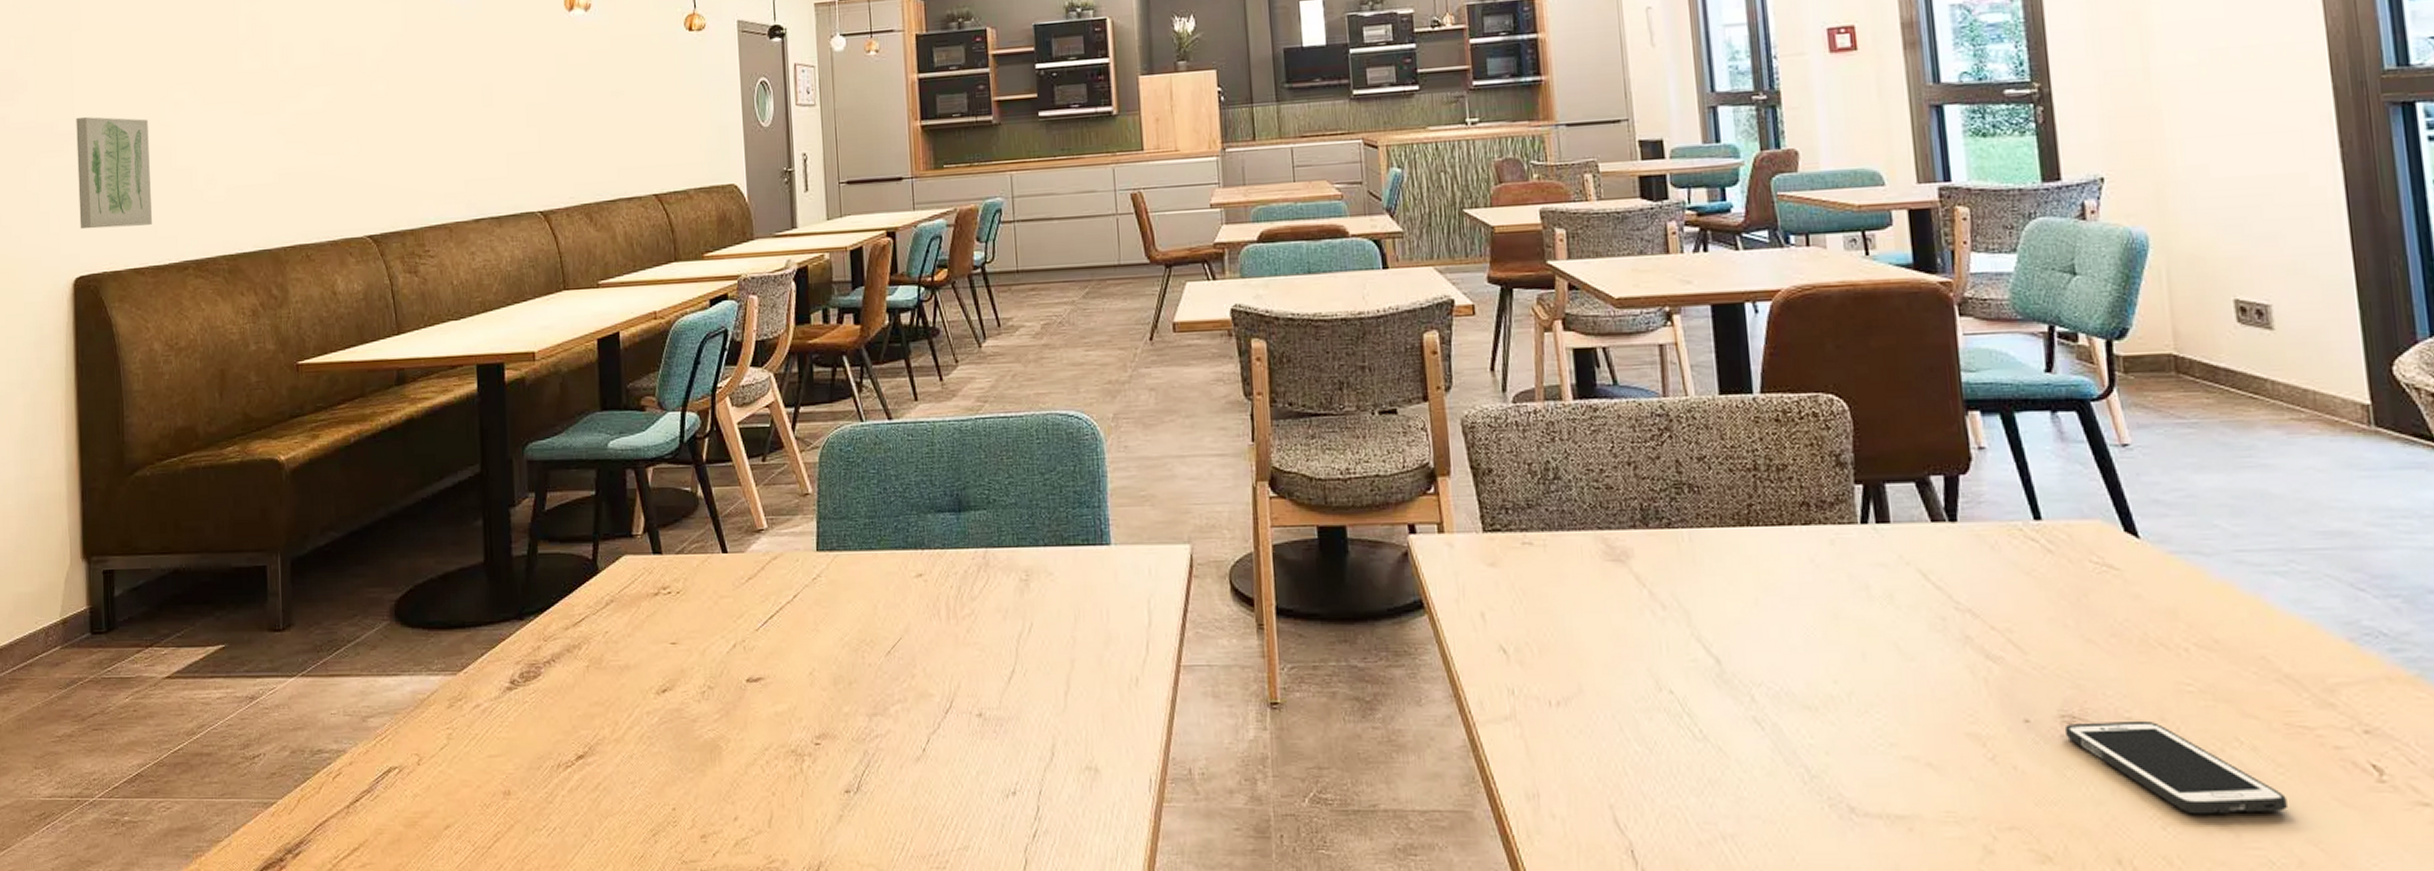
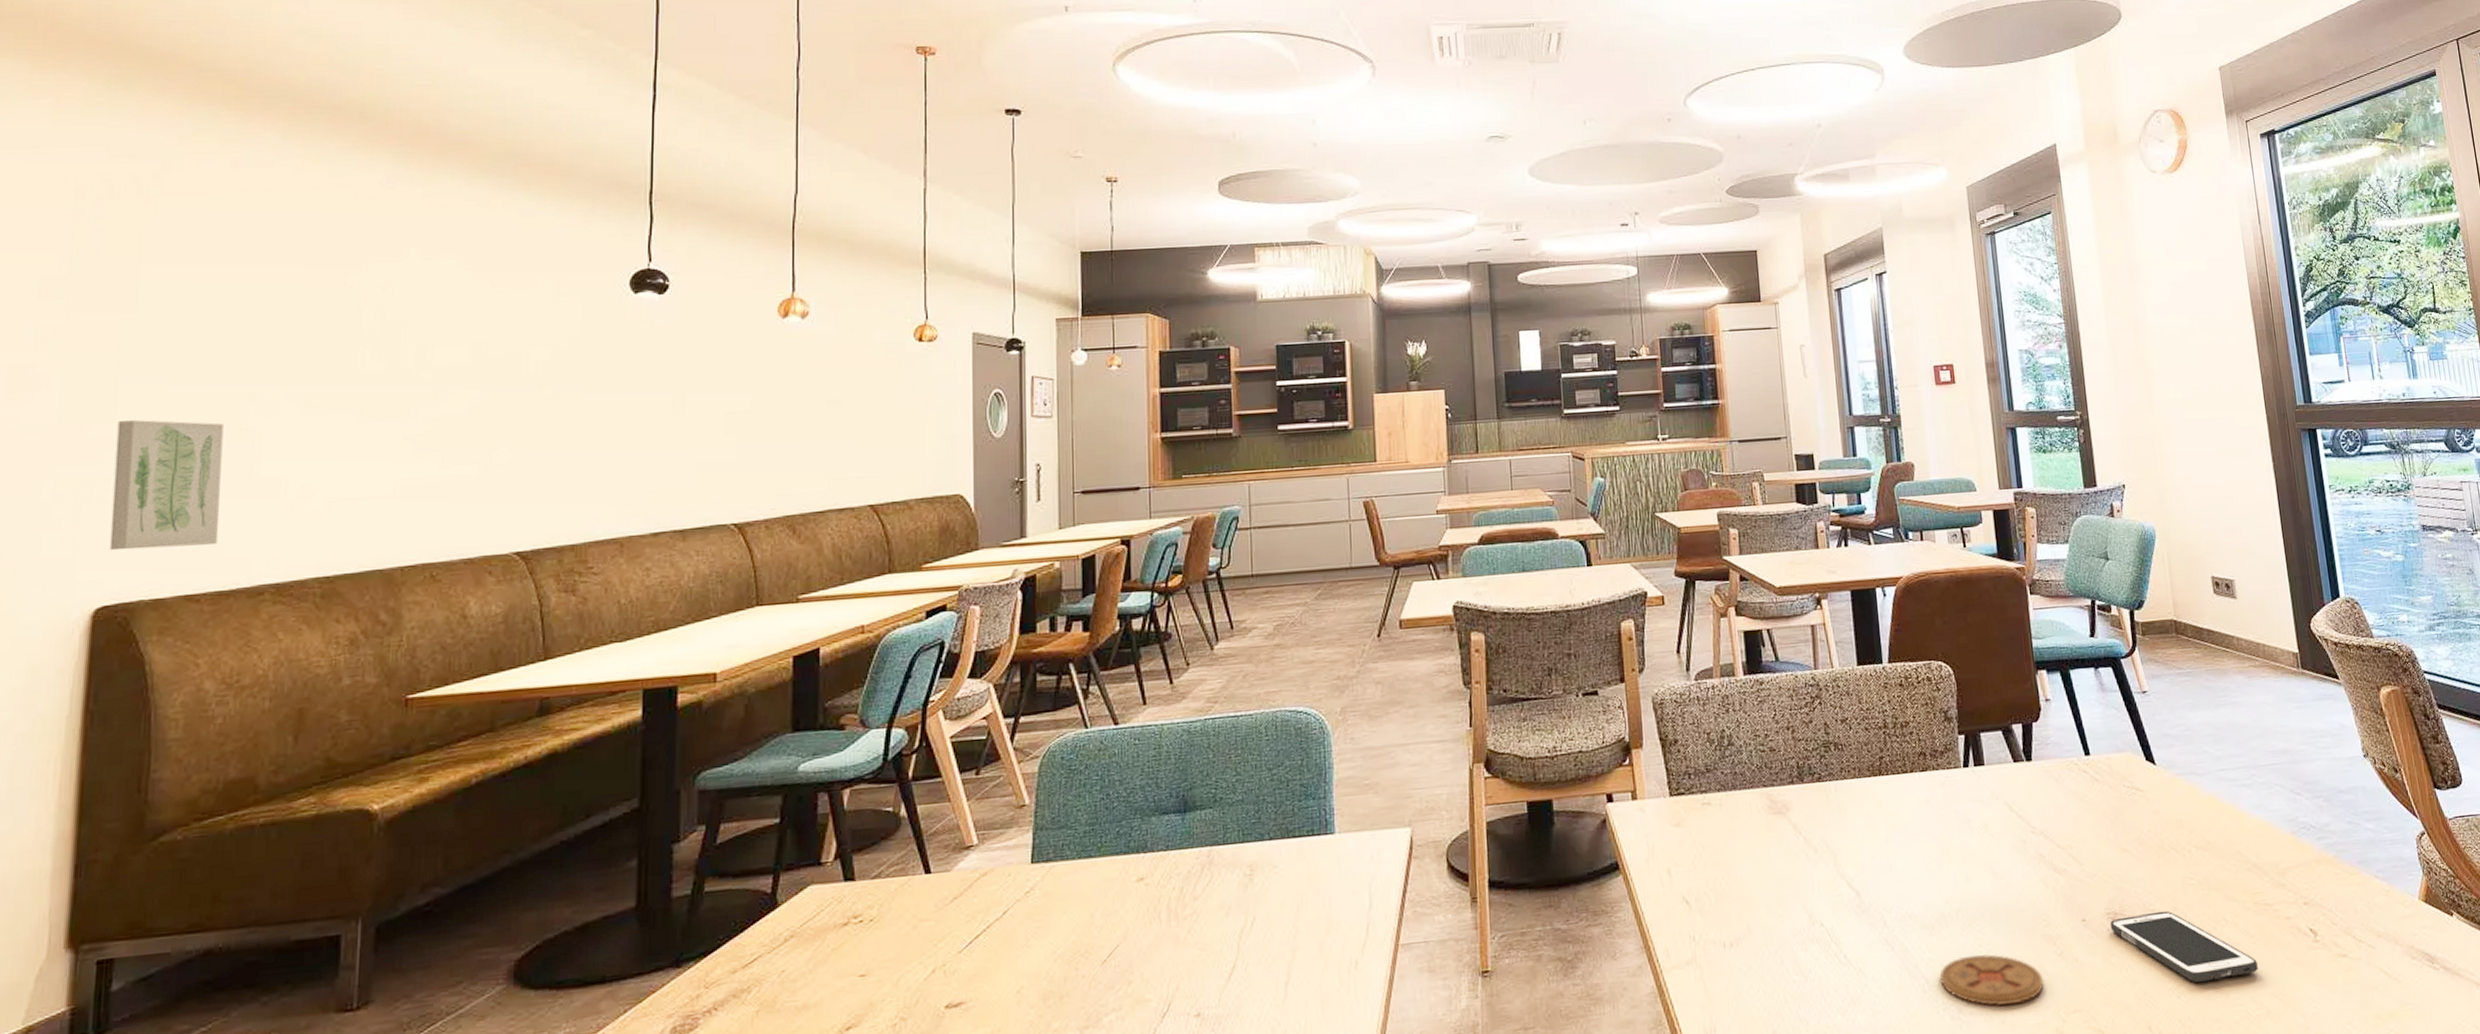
coaster: none [1824,747,1968,811] -> present [1939,954,2044,1006]

